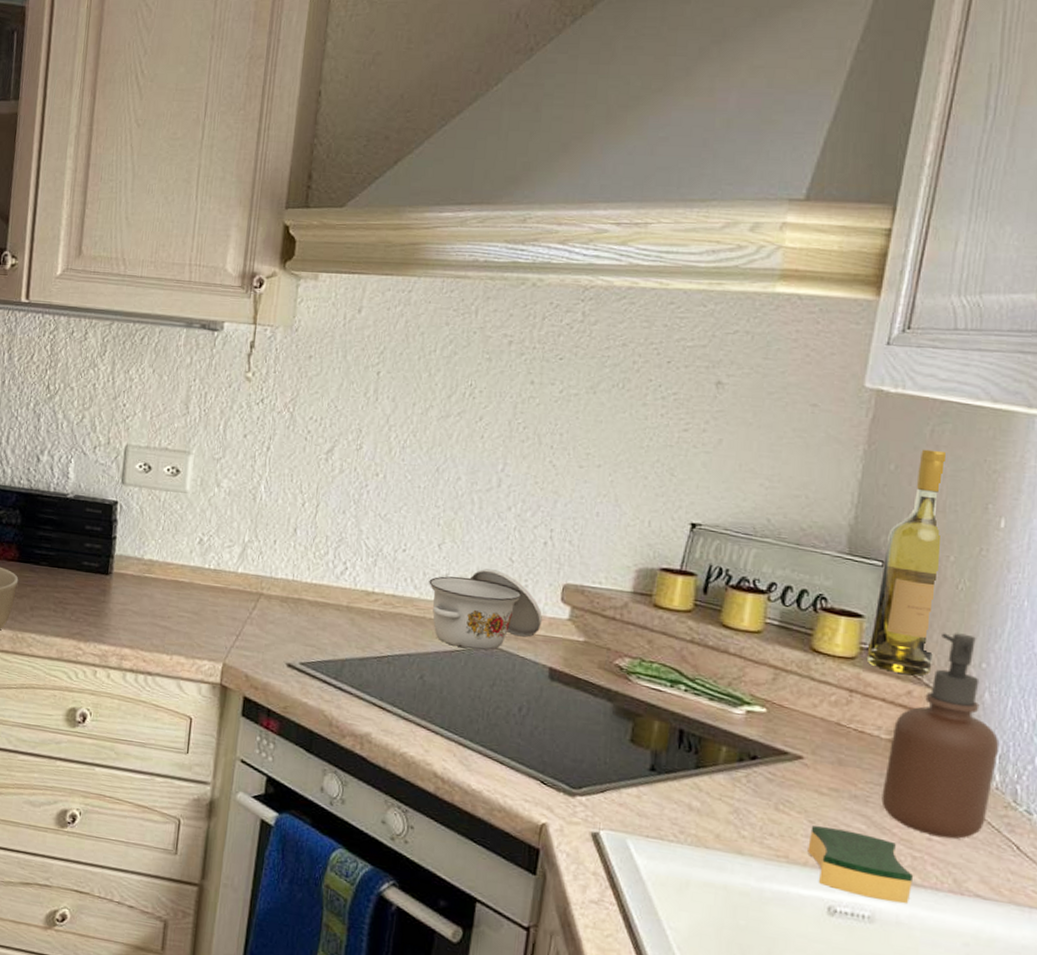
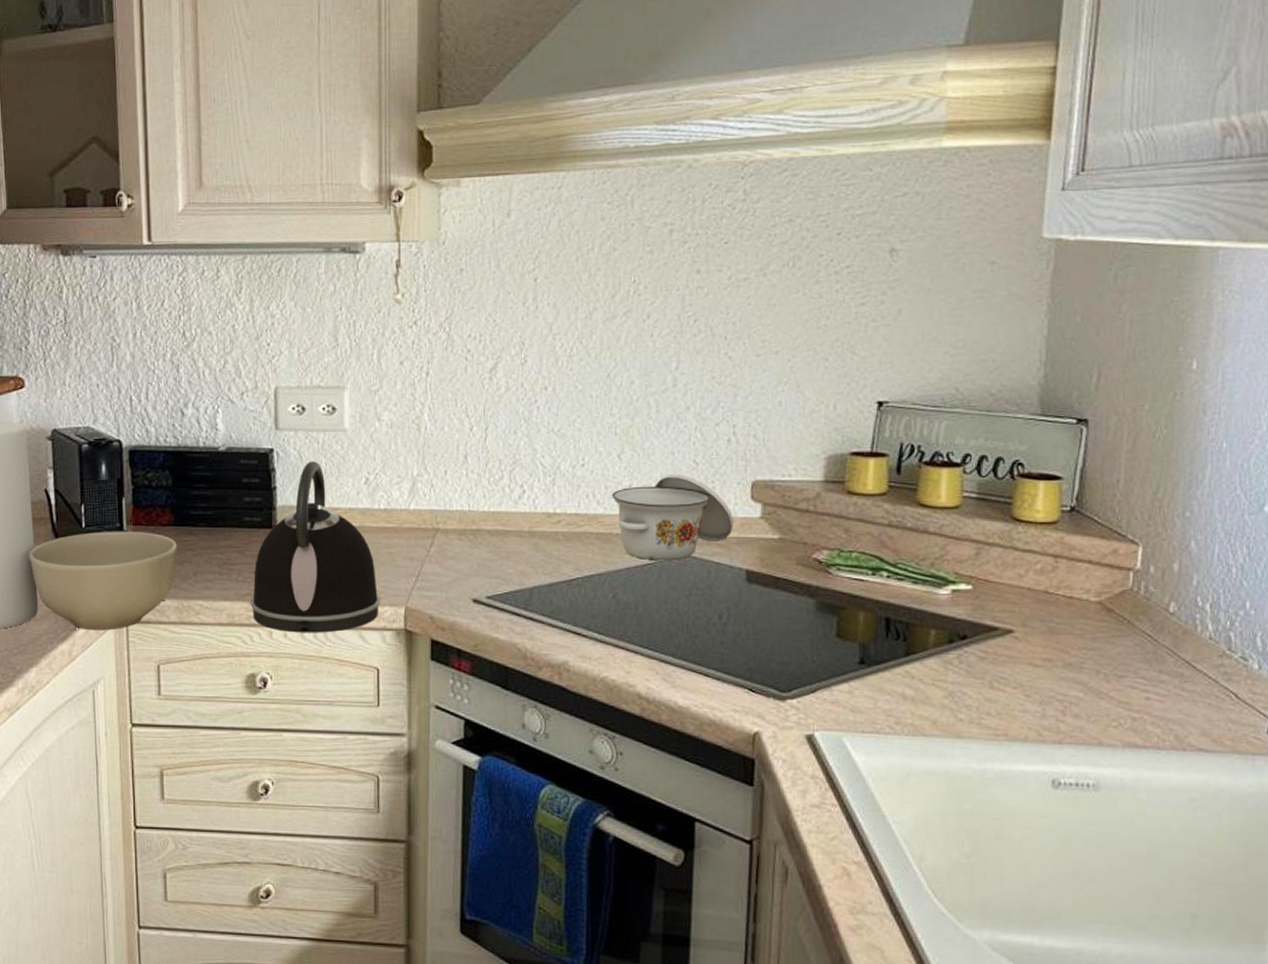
kettle: none [79,517,201,679] -> present [250,461,381,633]
sponge: present [808,826,914,905] -> none [1026,700,1135,767]
bottle: present [866,449,949,676] -> none [1069,296,1137,533]
soap dispenser: present [881,633,1000,839] -> none [1096,484,1210,695]

